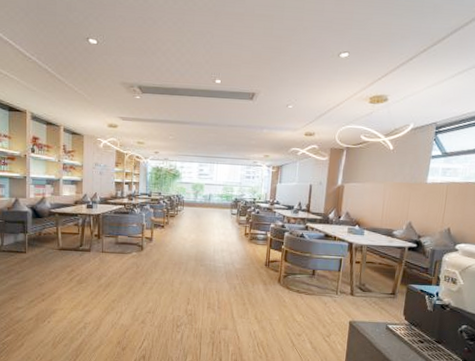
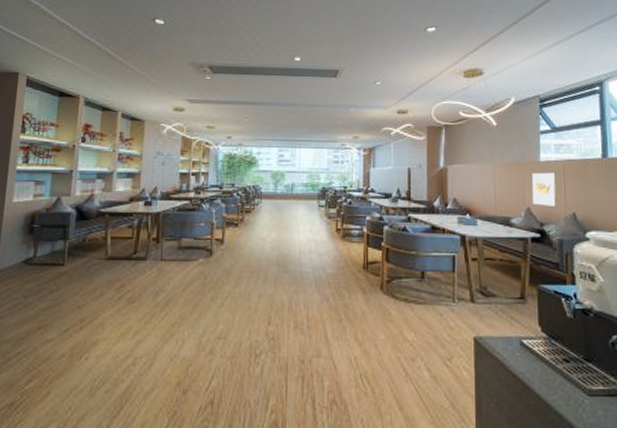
wall art: none [414,192,439,222] -> present [532,172,556,206]

